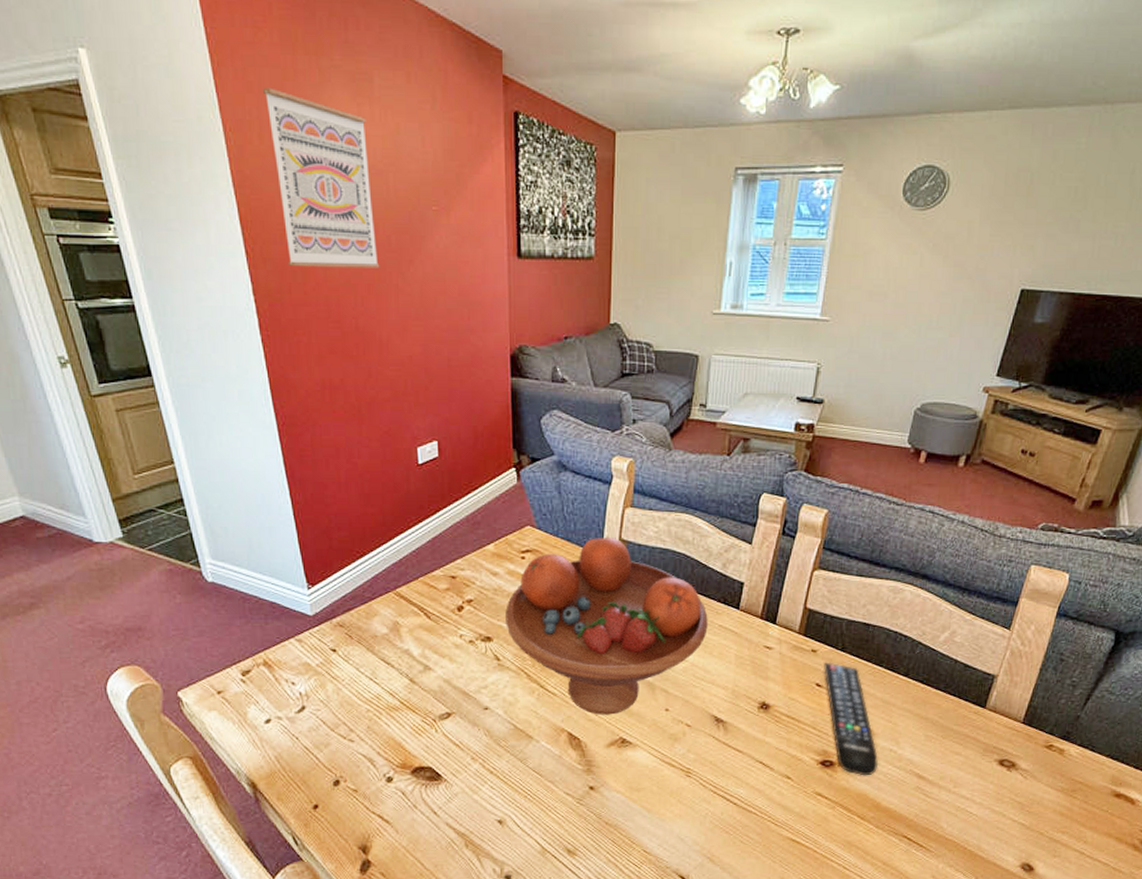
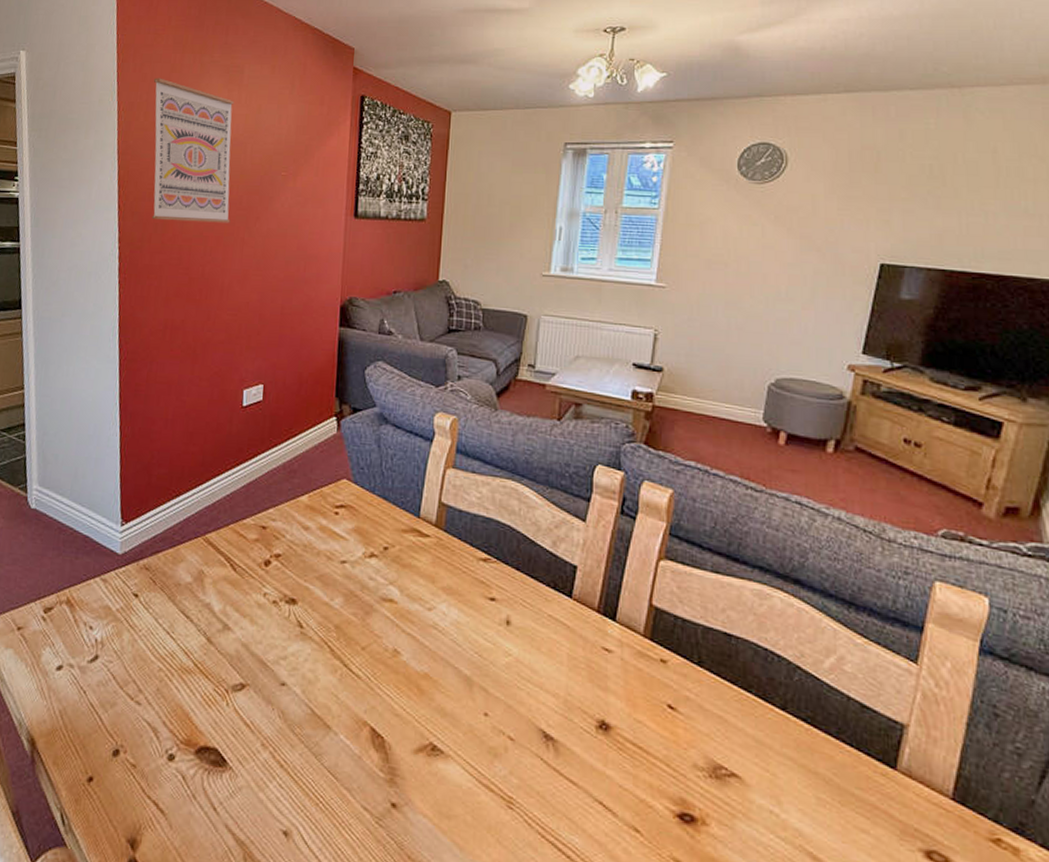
fruit bowl: present [505,536,708,715] -> none [312,498,536,712]
remote control: present [824,662,879,776] -> none [677,677,756,845]

